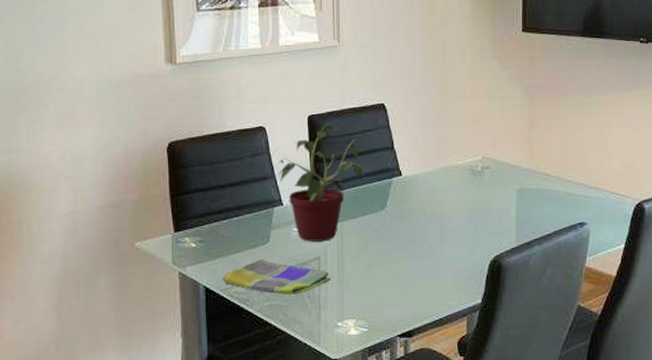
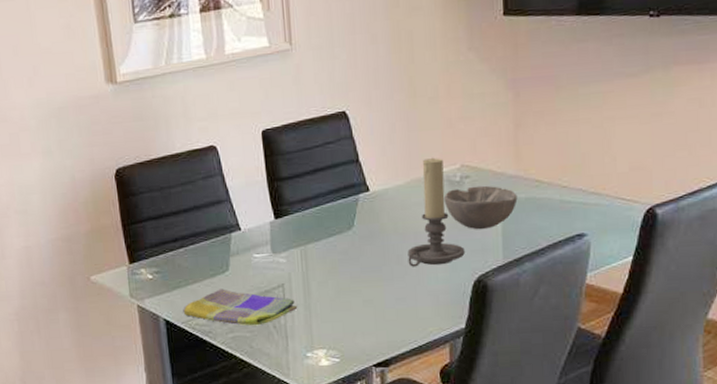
potted plant: present [277,124,363,242] -> none [232,138,326,268]
candle holder: none [433,149,483,246] -> present [407,157,465,267]
bowl: none [466,176,530,215] -> present [443,185,518,230]

